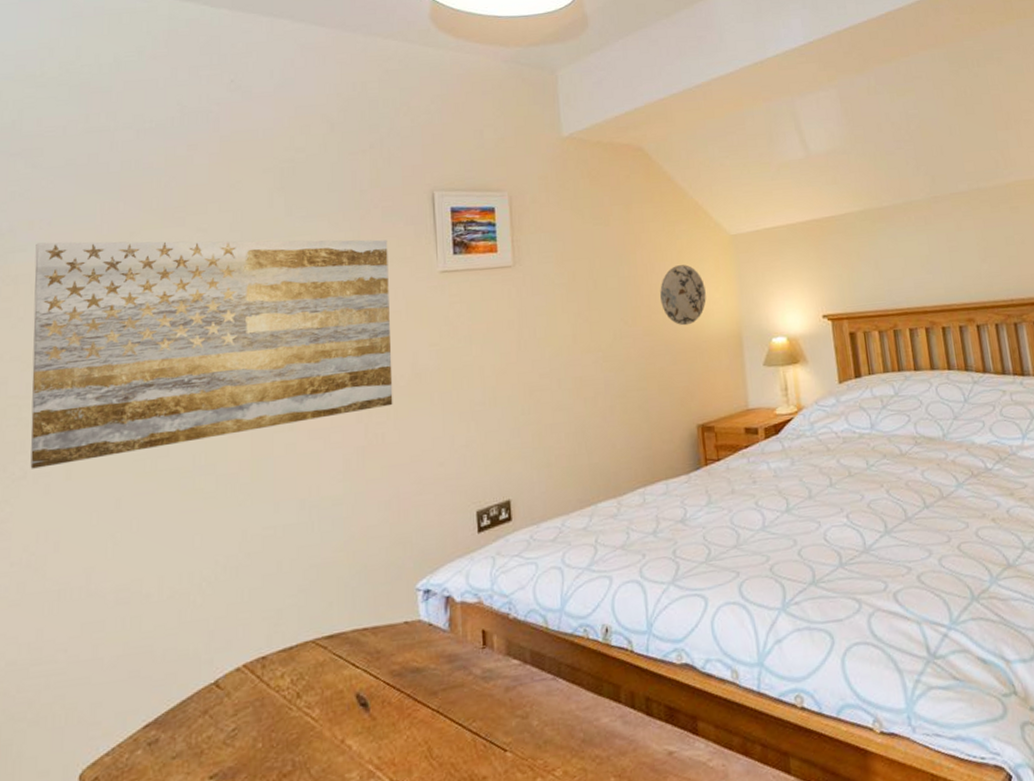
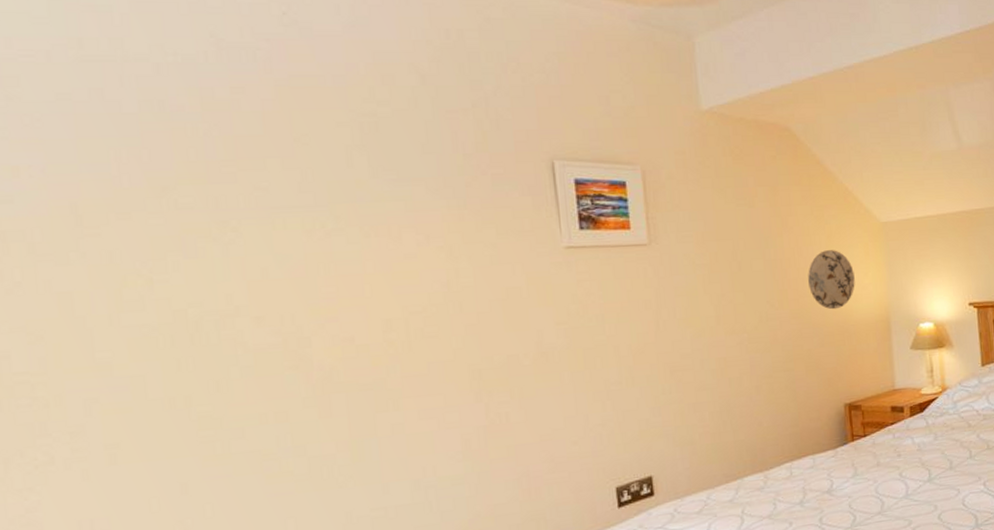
wall art: present [30,239,393,469] -> none [26,193,517,454]

